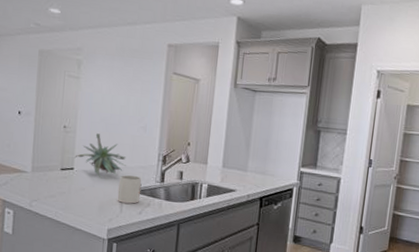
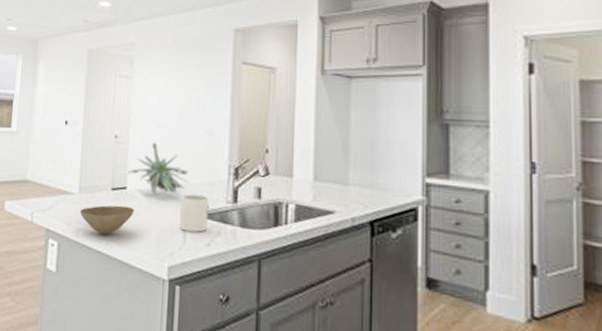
bowl: none [33,182,80,205] -> present [80,205,135,234]

